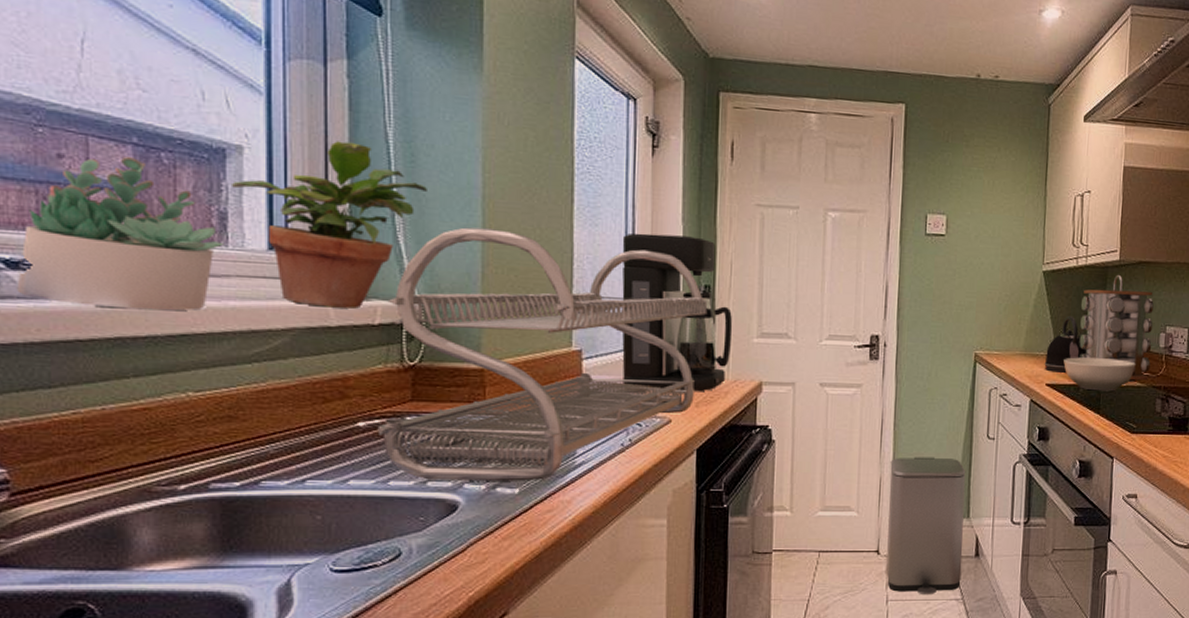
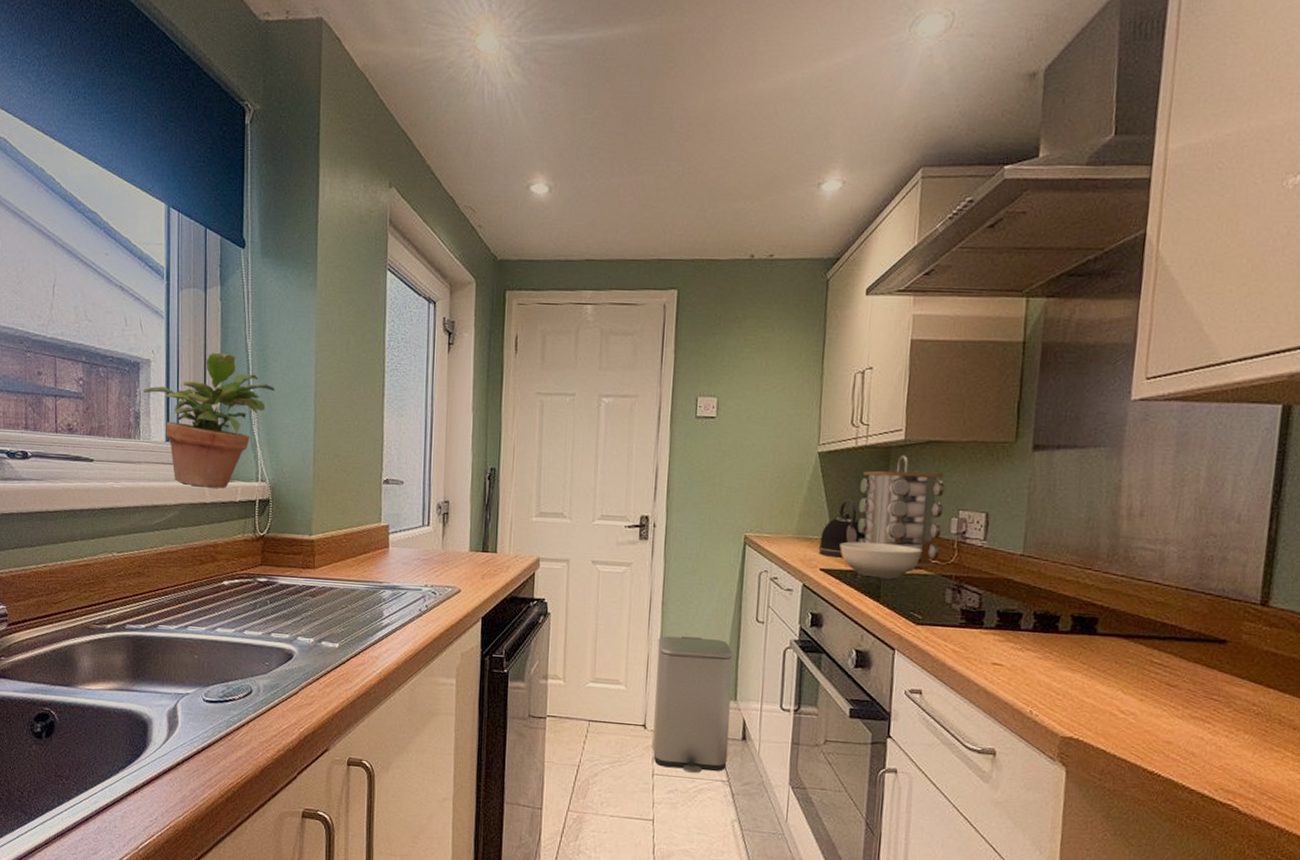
succulent plant: present [16,155,225,311] -> none [13,371,138,490]
dish rack: present [377,227,708,481] -> none [237,420,493,637]
coffee maker: present [622,233,733,391] -> none [421,421,515,565]

